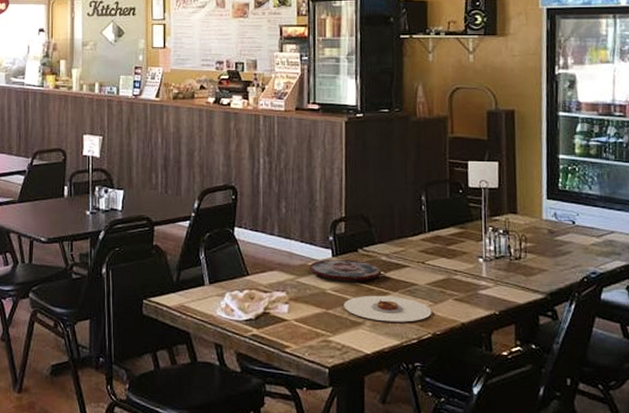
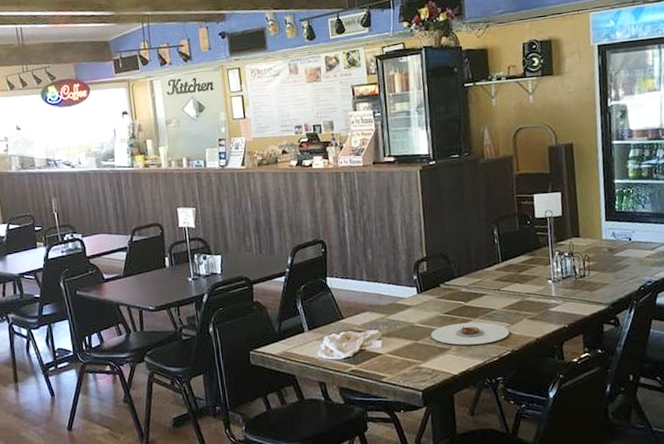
plate: present [310,259,382,281] -> none [398,294,463,314]

